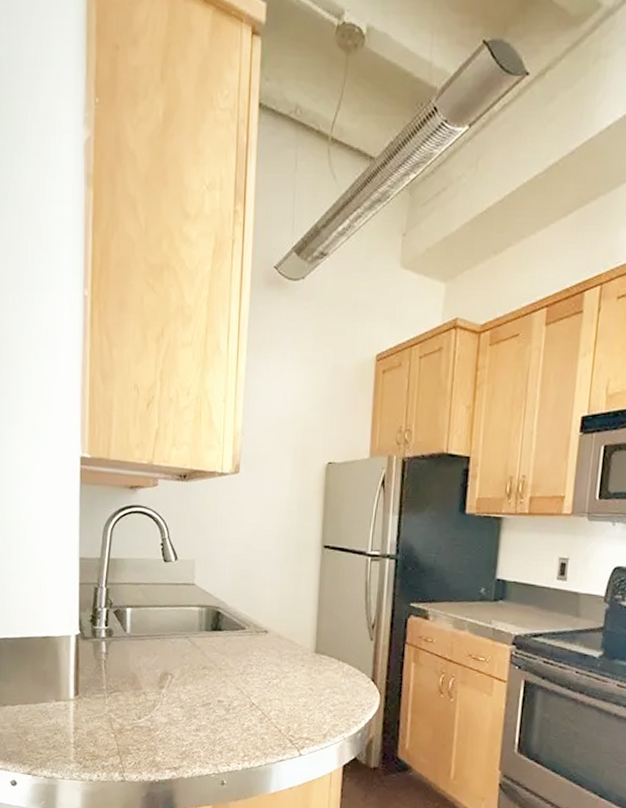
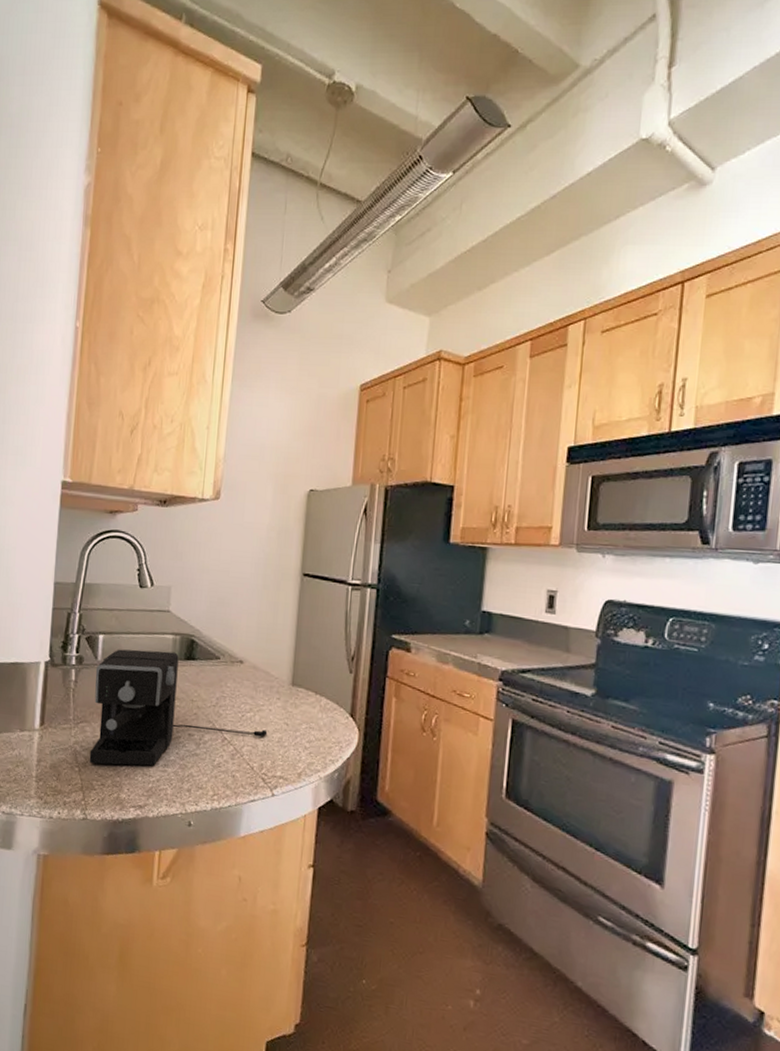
coffee maker: none [124,621,294,731] -> present [89,649,268,766]

